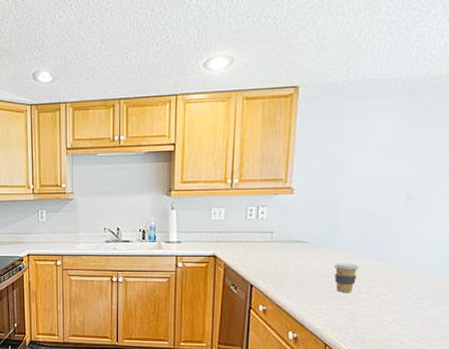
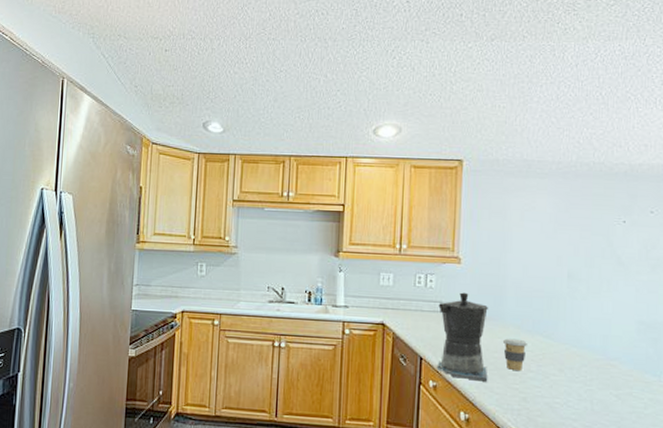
coffee maker: none [266,222,320,304] -> present [436,292,488,382]

